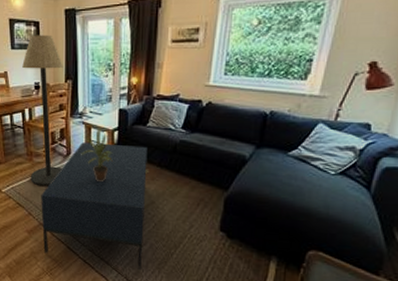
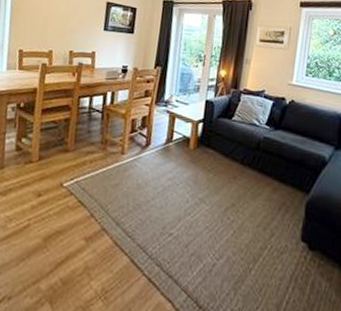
floor lamp: present [22,34,64,186] -> none [100,19,155,181]
coffee table: present [41,142,150,270] -> none [101,133,232,291]
potted plant: present [81,127,112,182] -> none [161,118,194,178]

